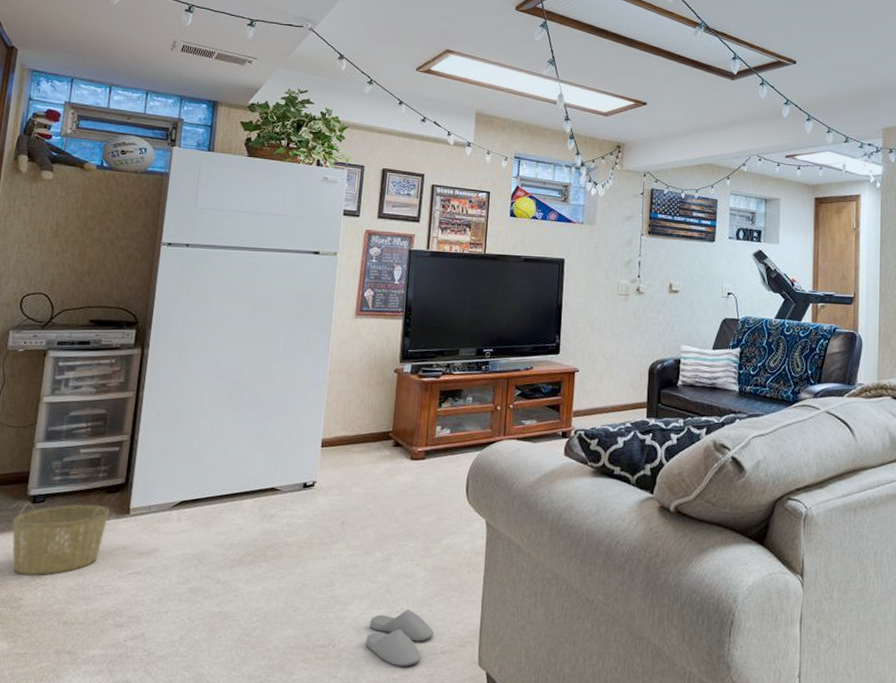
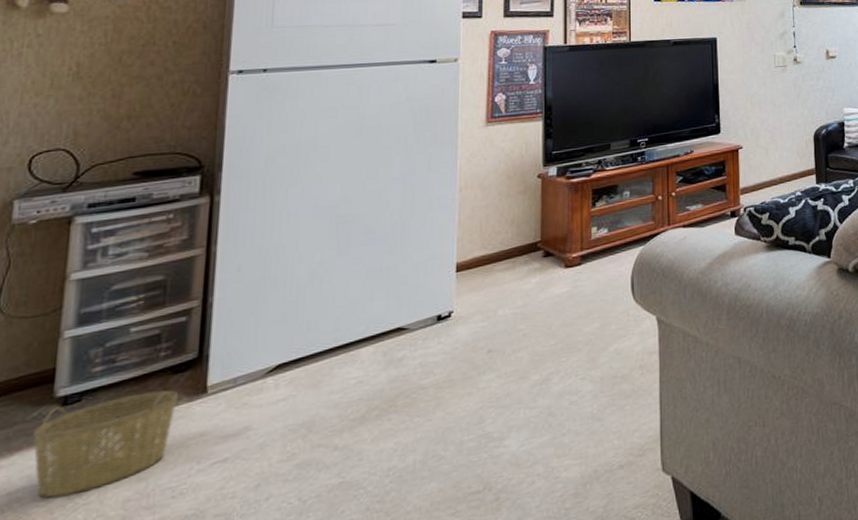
slippers: present [365,609,434,666] -> none [528,429,608,495]

